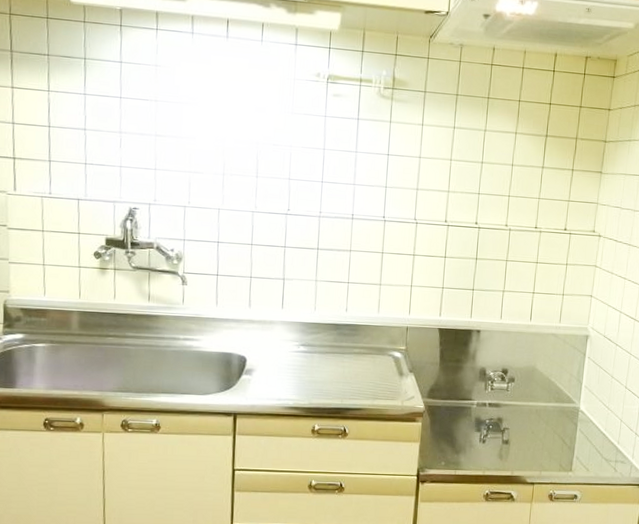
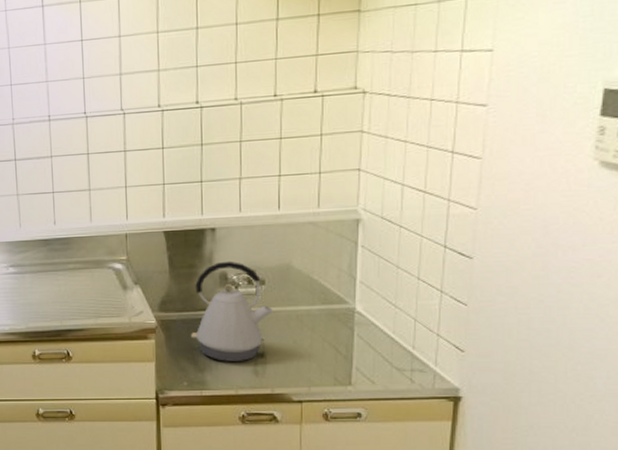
kettle: none [452,359,520,446] -> present [191,261,274,361]

